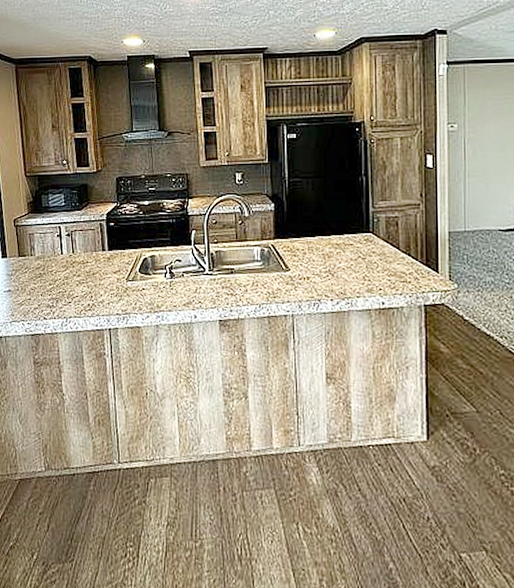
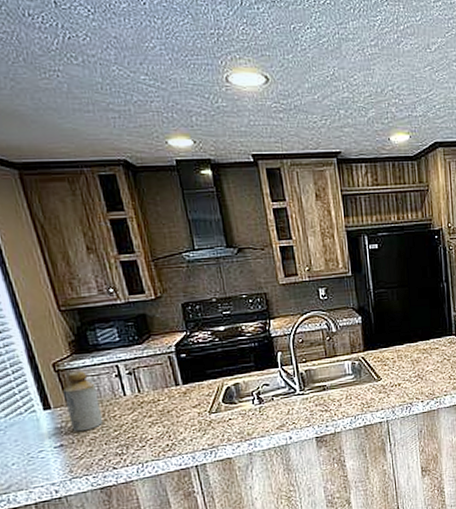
bottle: none [18,227,43,281] -> present [63,370,104,432]

